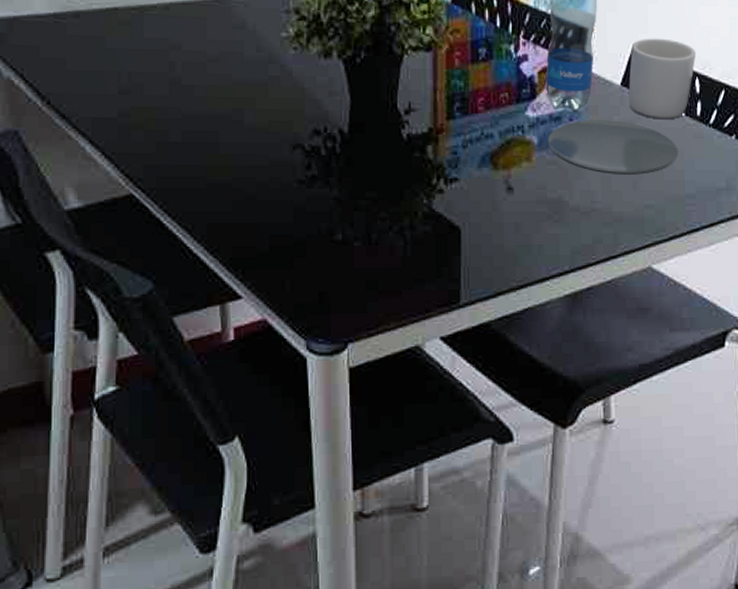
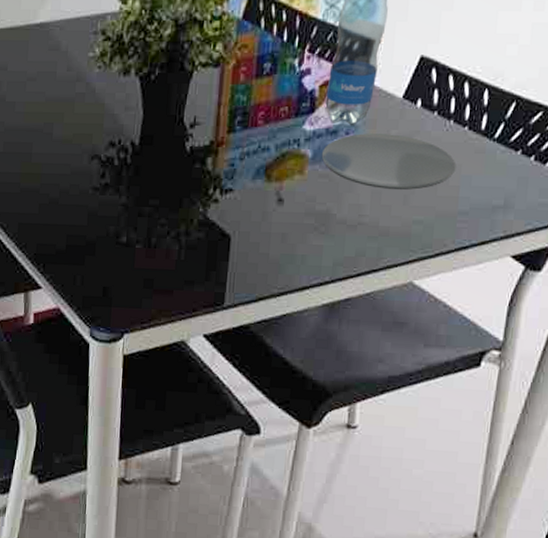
mug: present [628,38,697,120] -> none [409,48,490,134]

